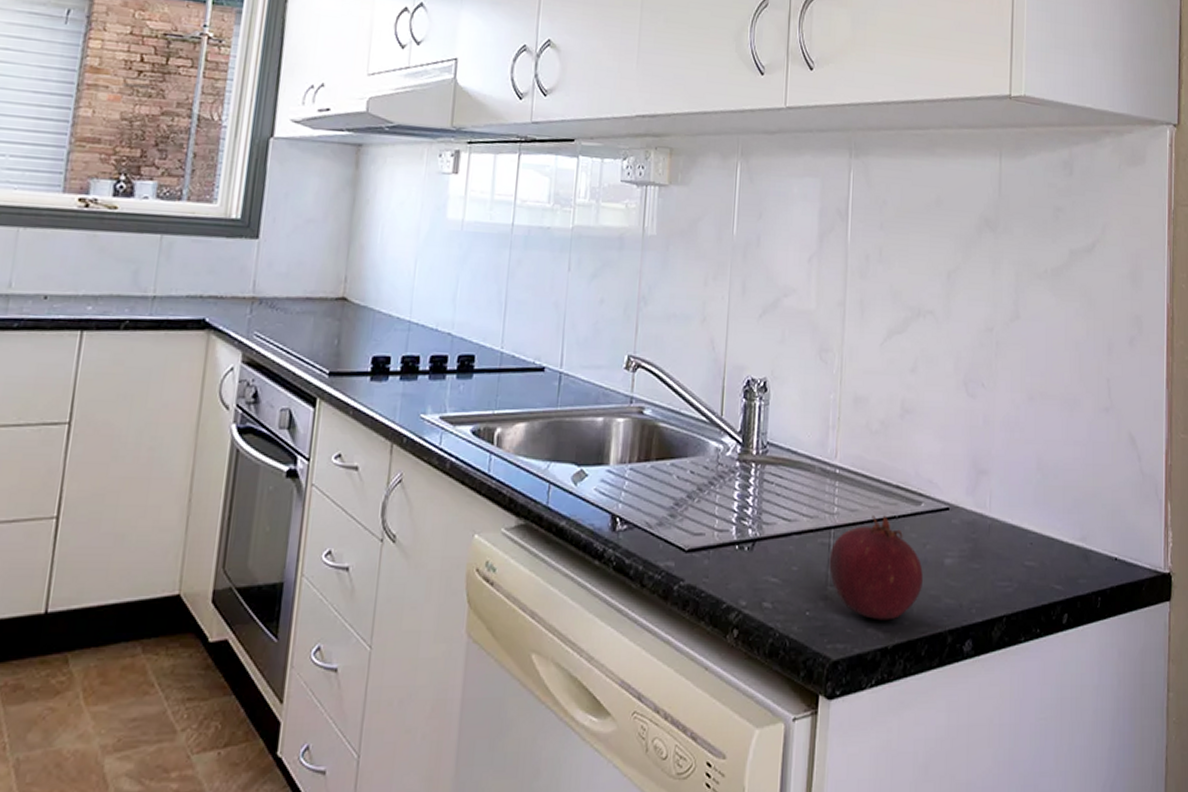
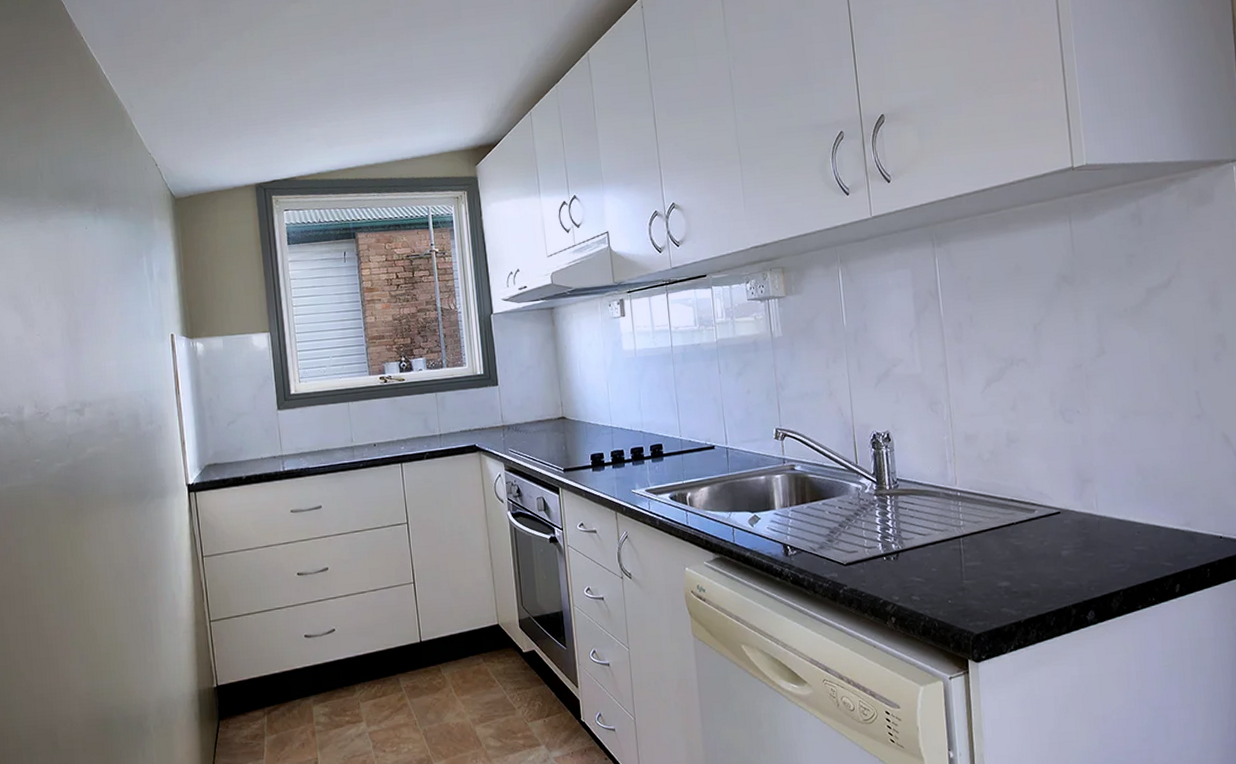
fruit: present [829,515,923,621] -> none [961,523,1045,602]

